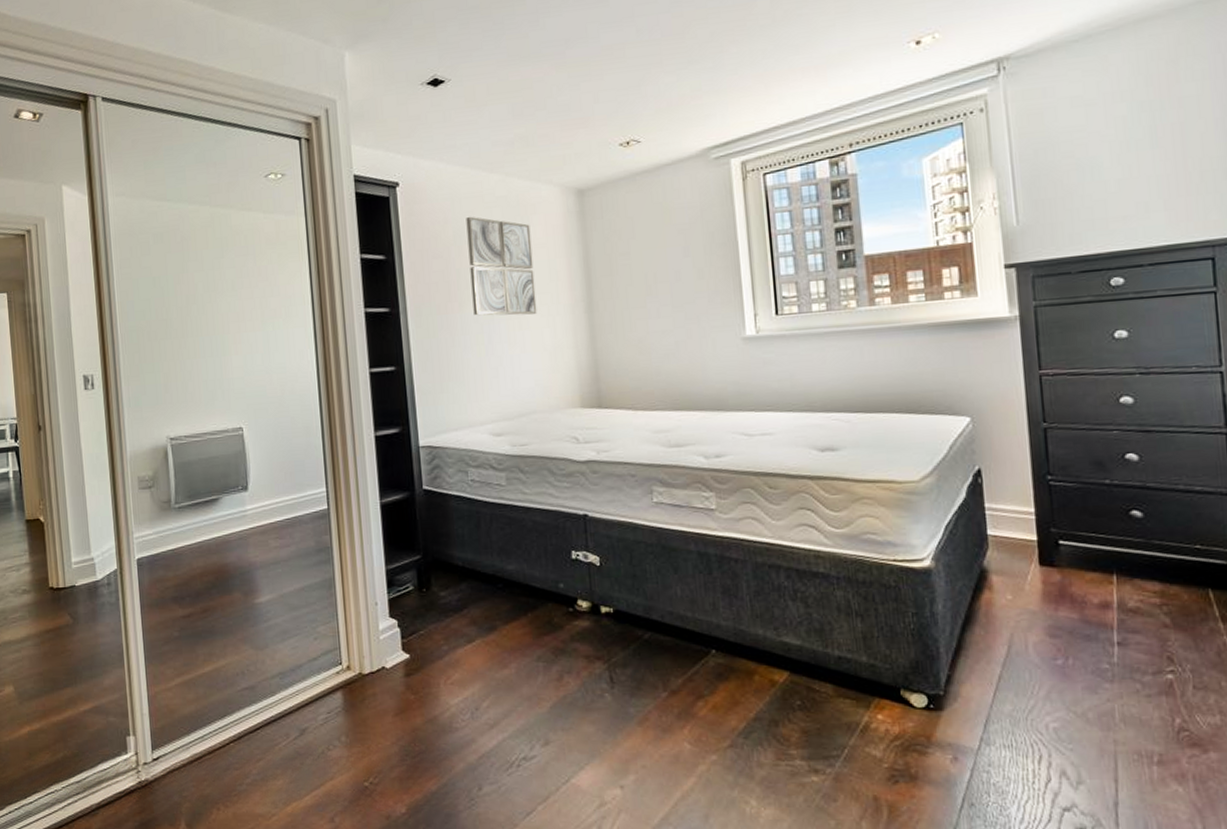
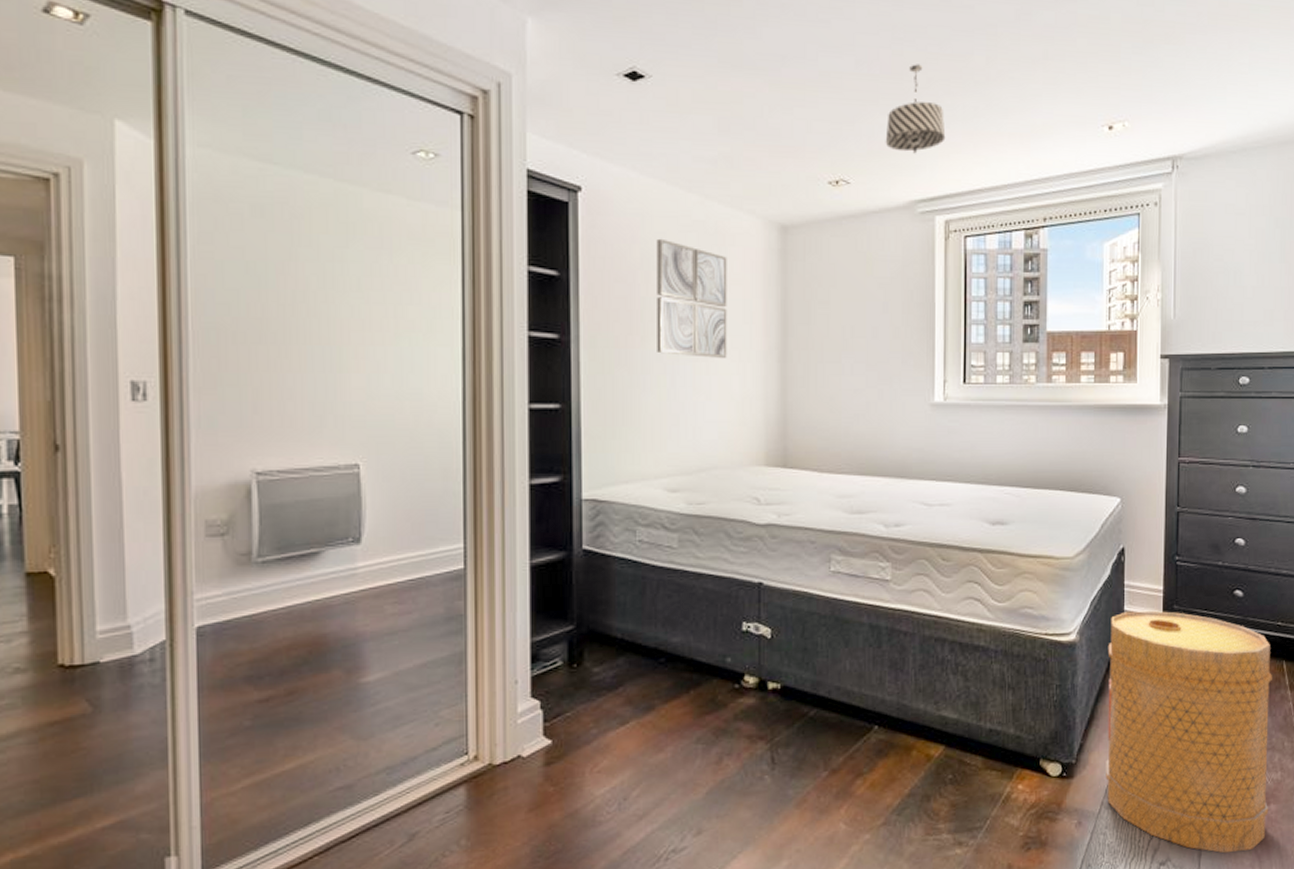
pendant light: none [672,20,734,105] -> present [885,64,946,154]
basket: none [971,534,1208,804] -> present [1106,610,1272,854]

